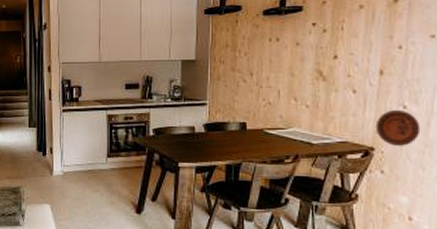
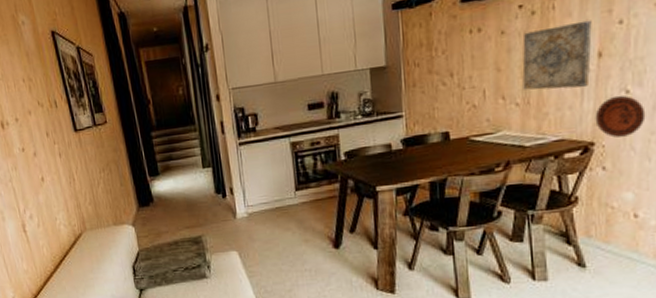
wall art: none [313,42,375,99] -> present [522,20,592,90]

